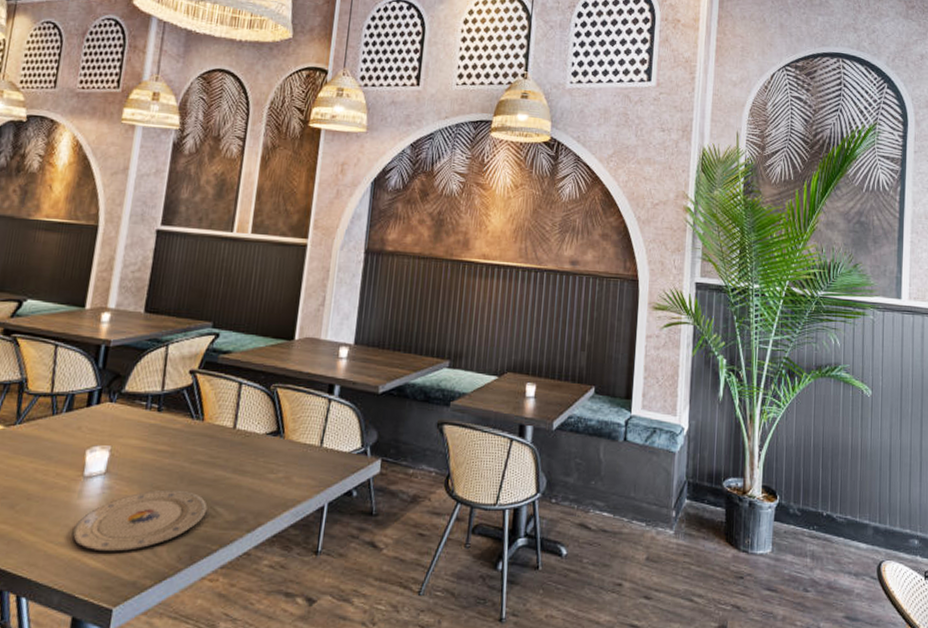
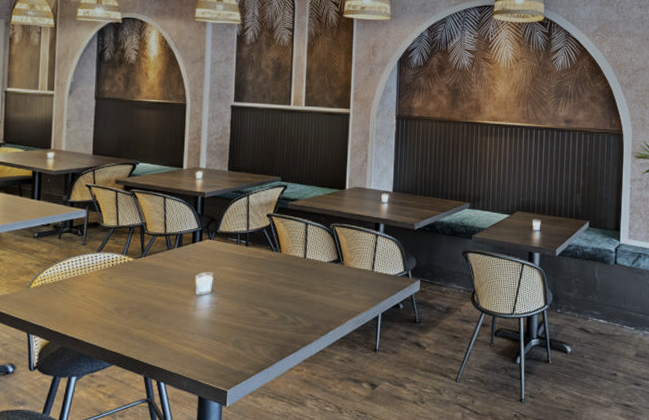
plate: present [72,490,207,552] -> none [192,305,290,350]

